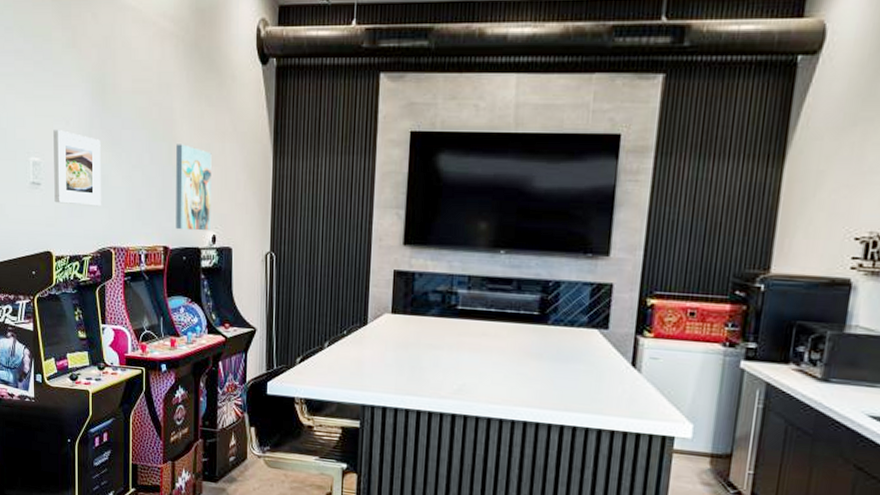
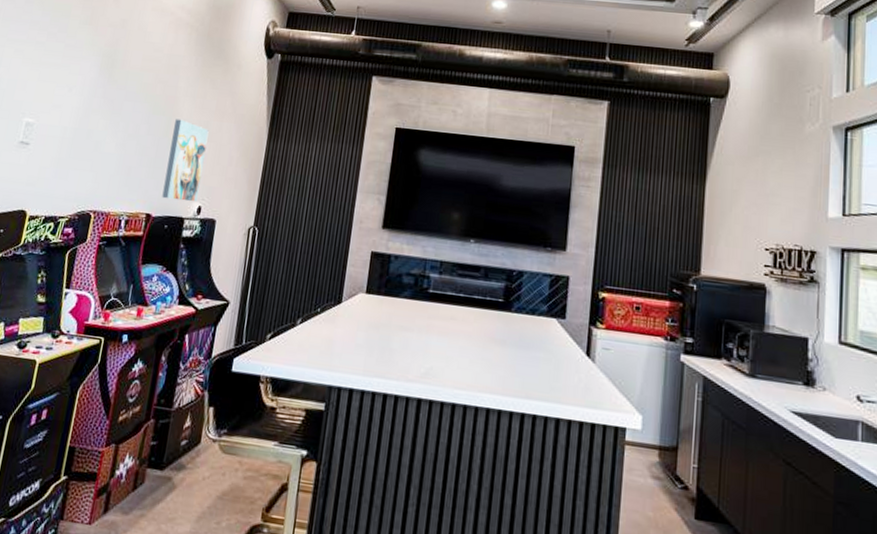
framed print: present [53,130,101,207] -> none [40,95,101,171]

